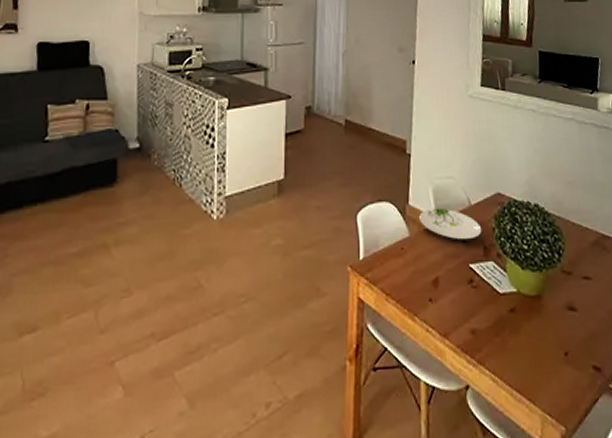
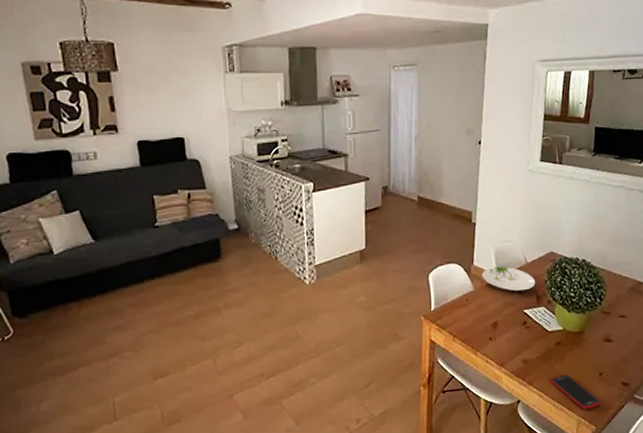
cell phone: none [505,351,569,403] -> present [550,373,601,410]

